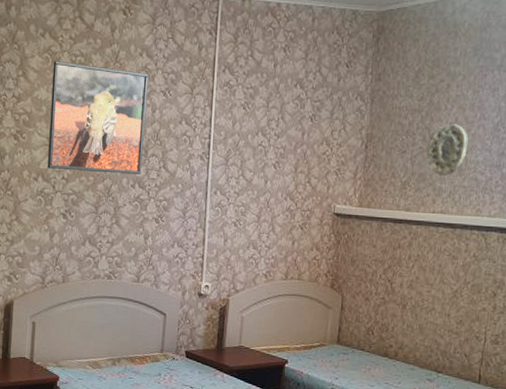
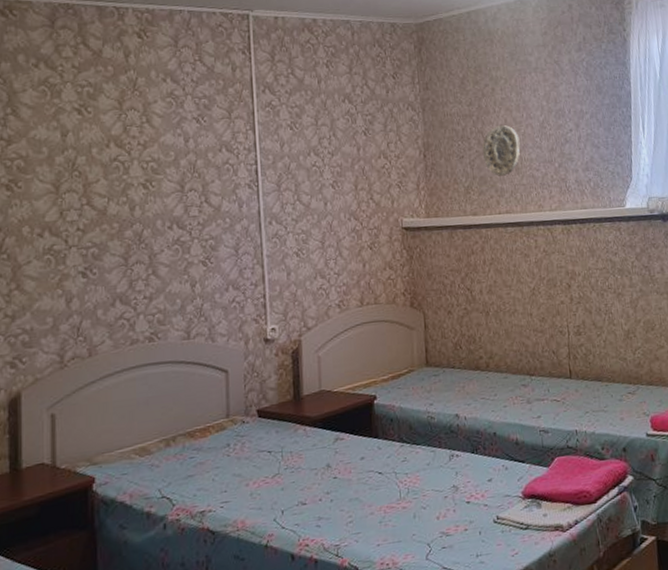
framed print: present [48,61,149,174] -> none [53,93,179,221]

